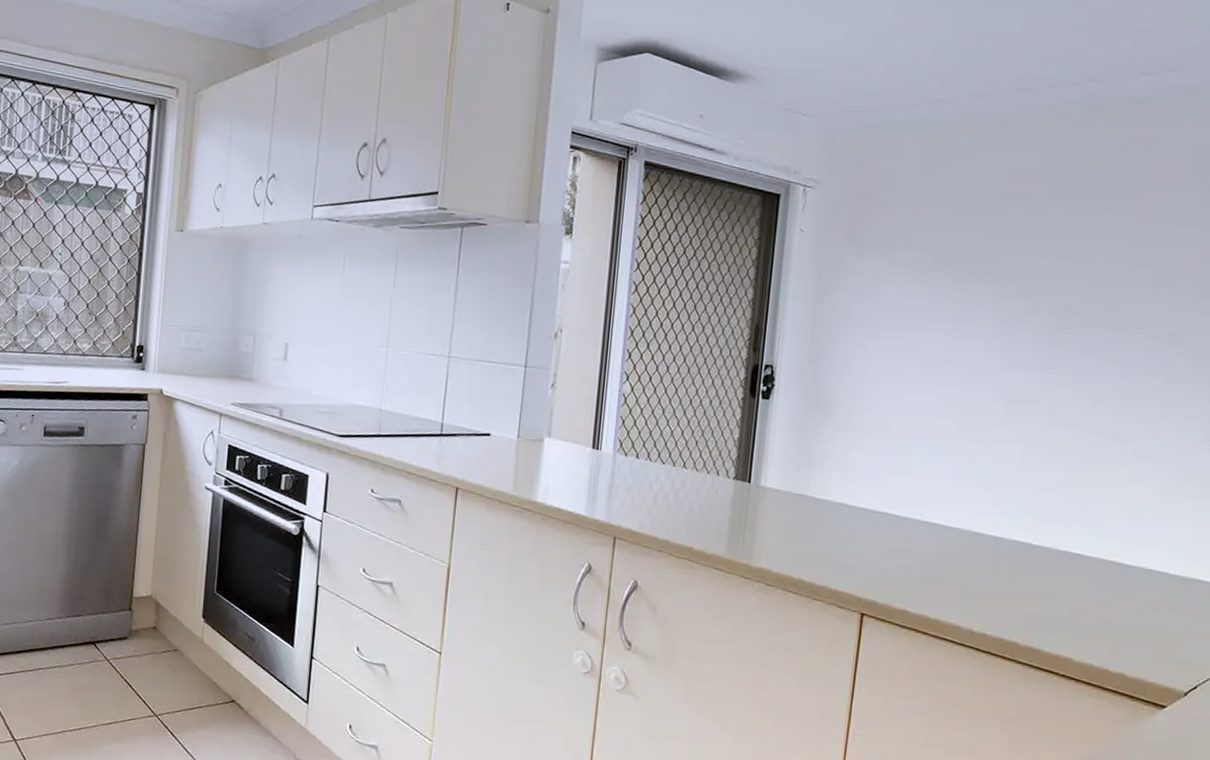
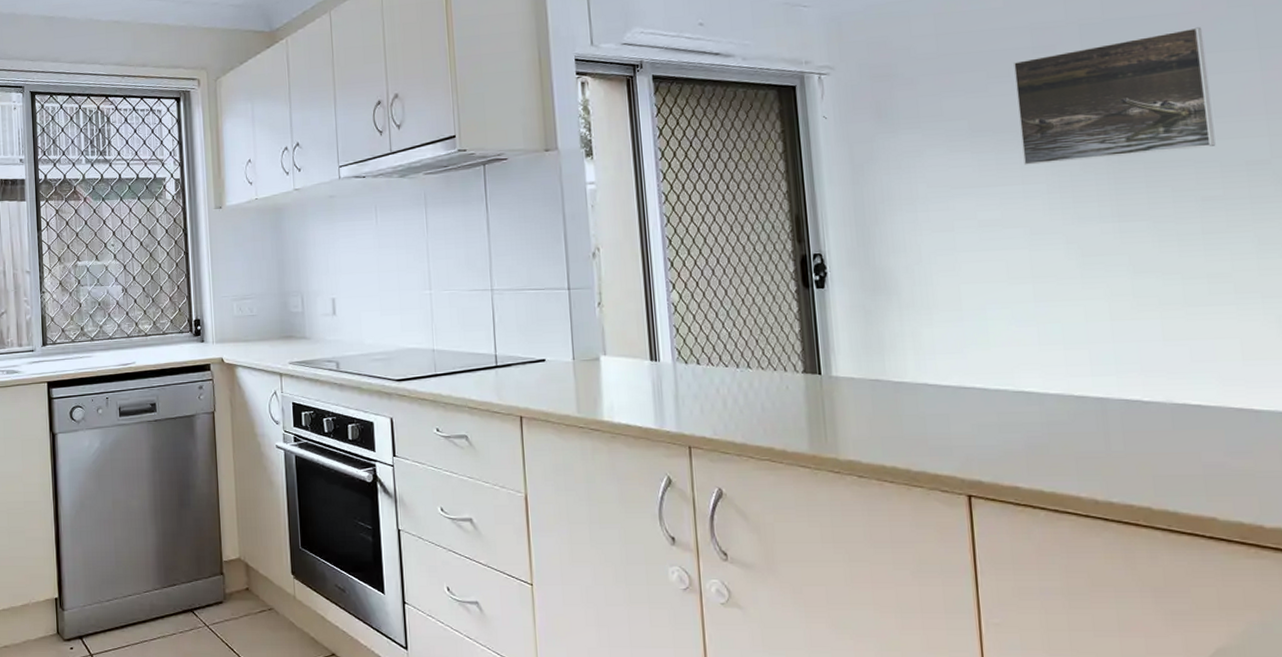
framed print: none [975,196,1160,314] -> present [1012,27,1216,165]

